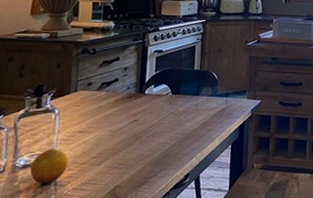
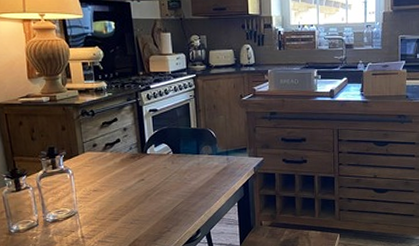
fruit: present [30,149,68,184] -> none [59,206,90,237]

